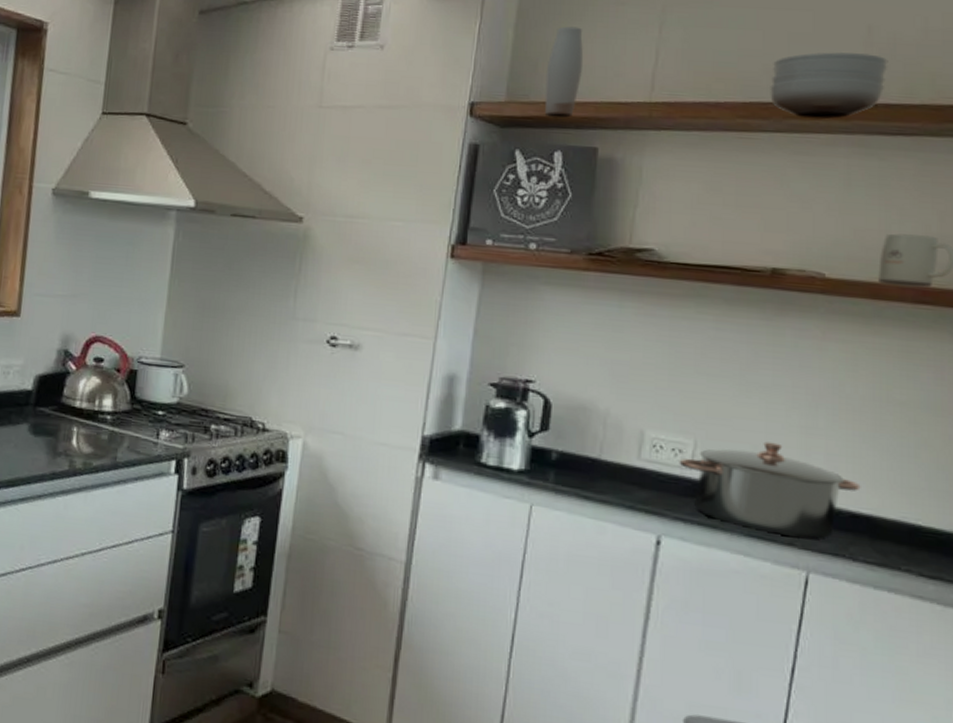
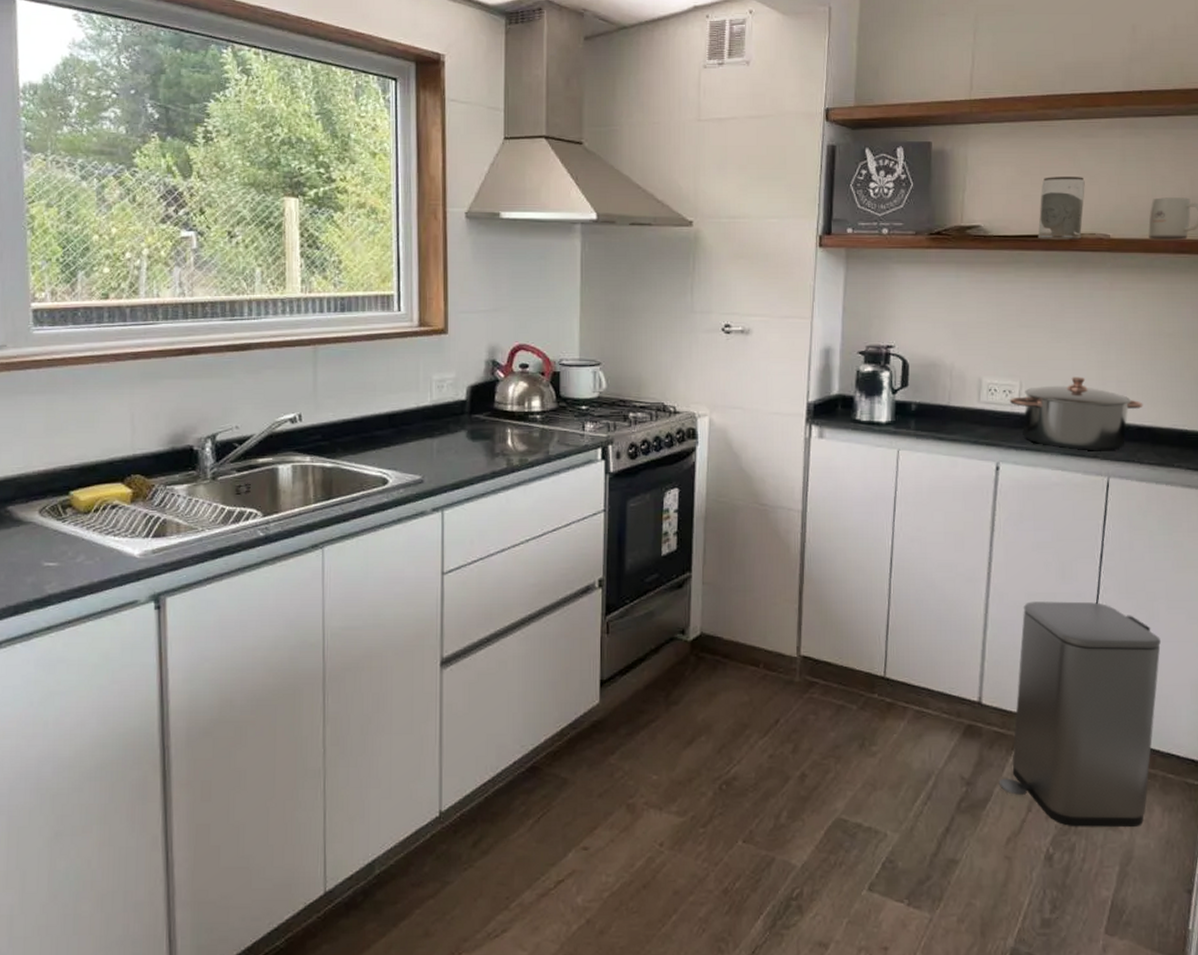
vase: present [544,26,584,119] -> none [885,37,916,118]
jar: none [728,198,795,276] -> present [1037,177,1085,239]
bowl: present [770,52,888,120] -> none [1061,49,1149,107]

